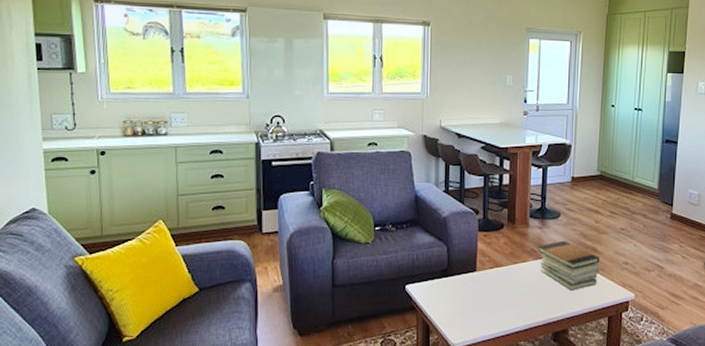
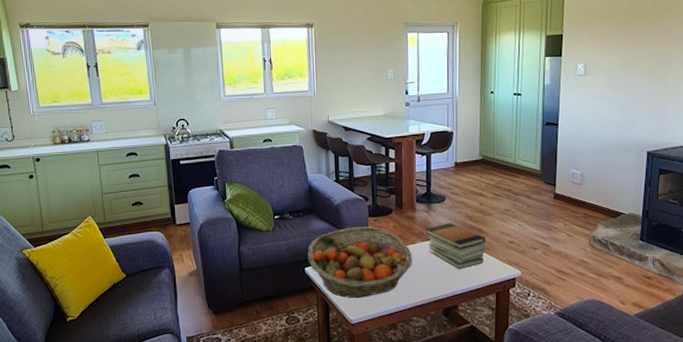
fruit basket: none [409,242,523,319] -> present [307,226,412,298]

